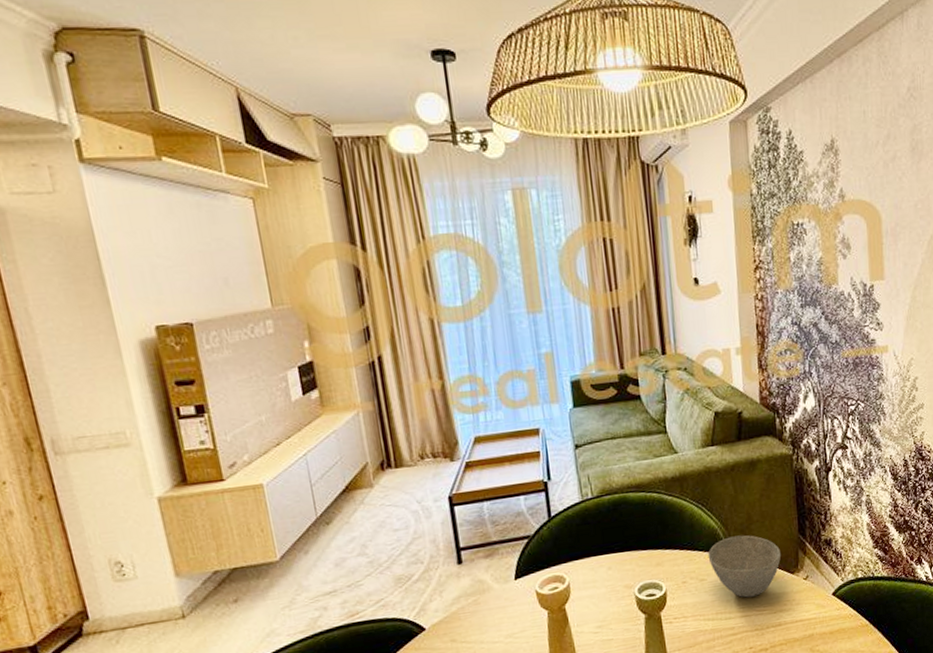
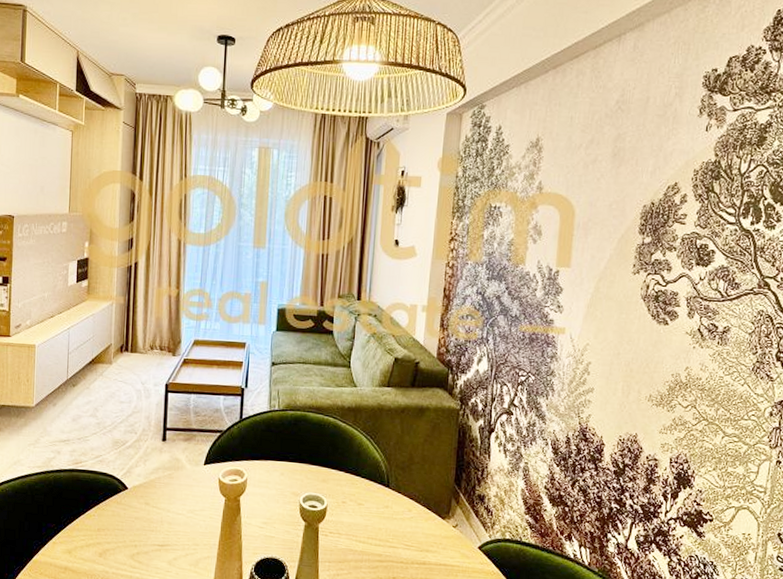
bowl: present [708,535,782,598] -> none [368,471,436,531]

